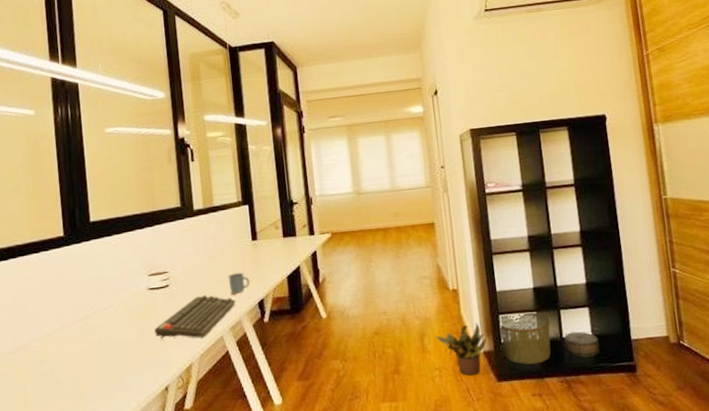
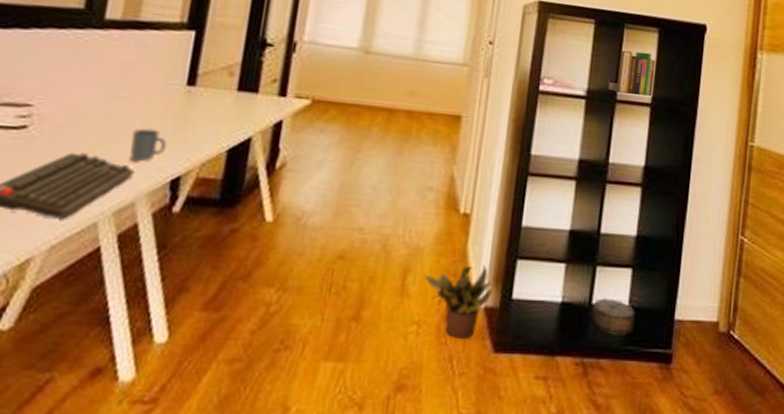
basket: present [499,311,551,365] -> none [507,259,581,335]
books: none [536,146,574,182] -> present [608,51,656,97]

